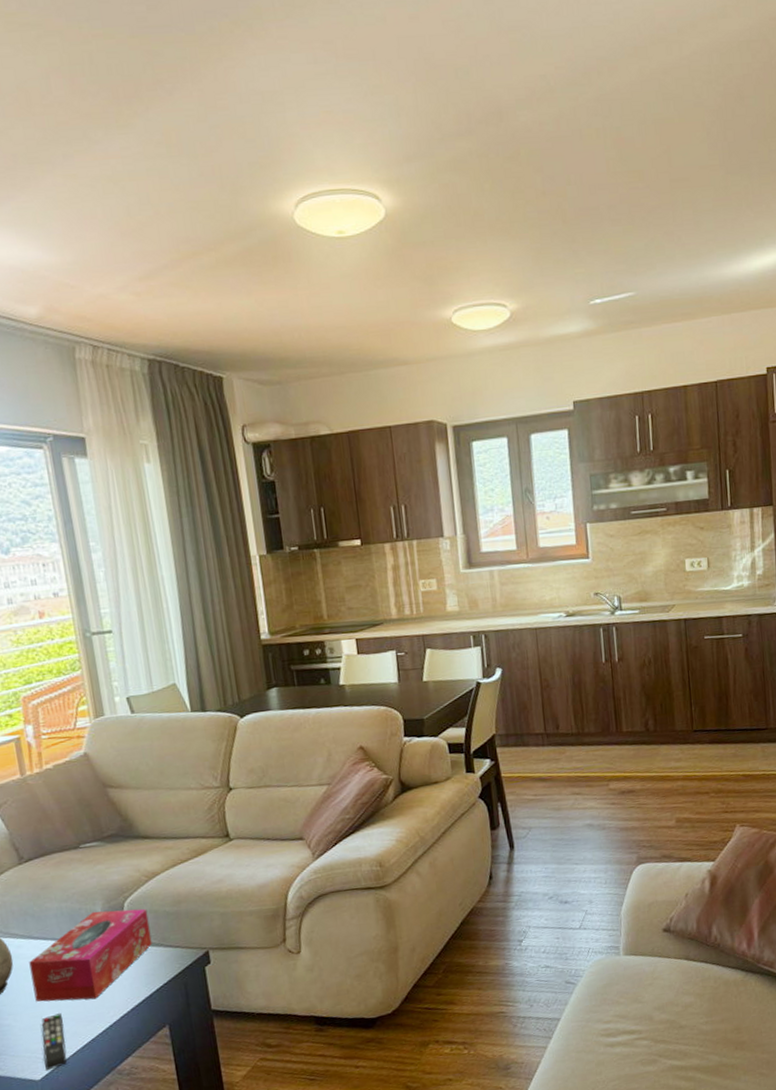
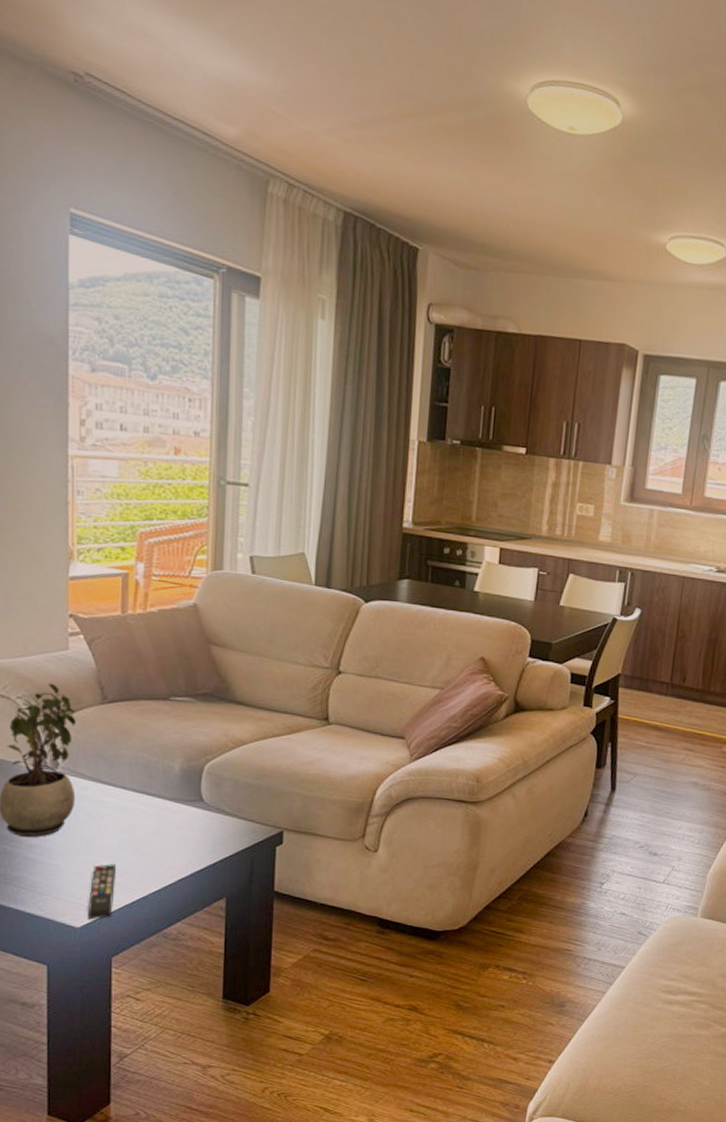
tissue box: present [29,908,153,1002] -> none [91,767,228,857]

